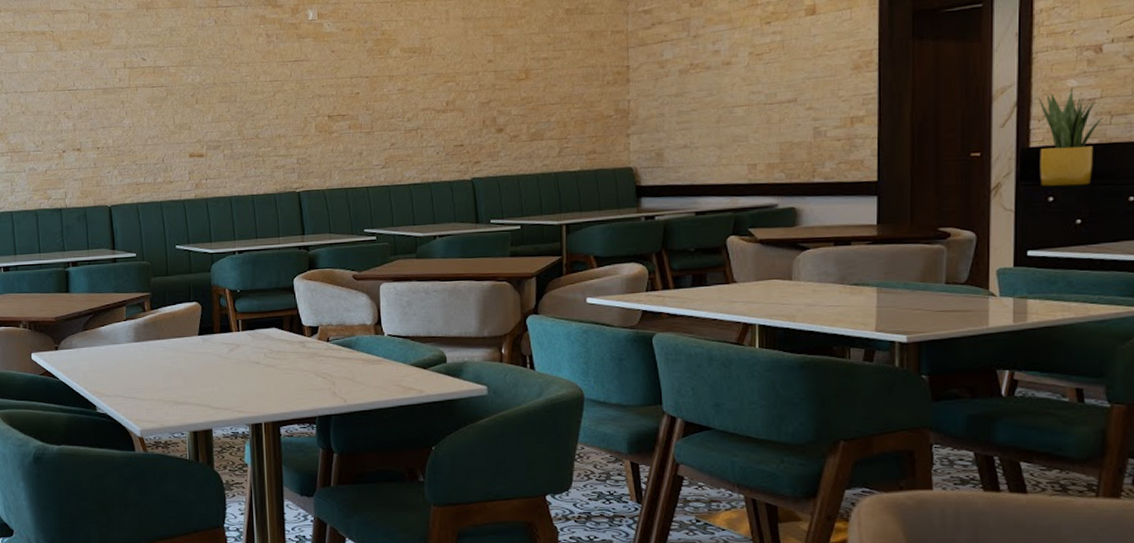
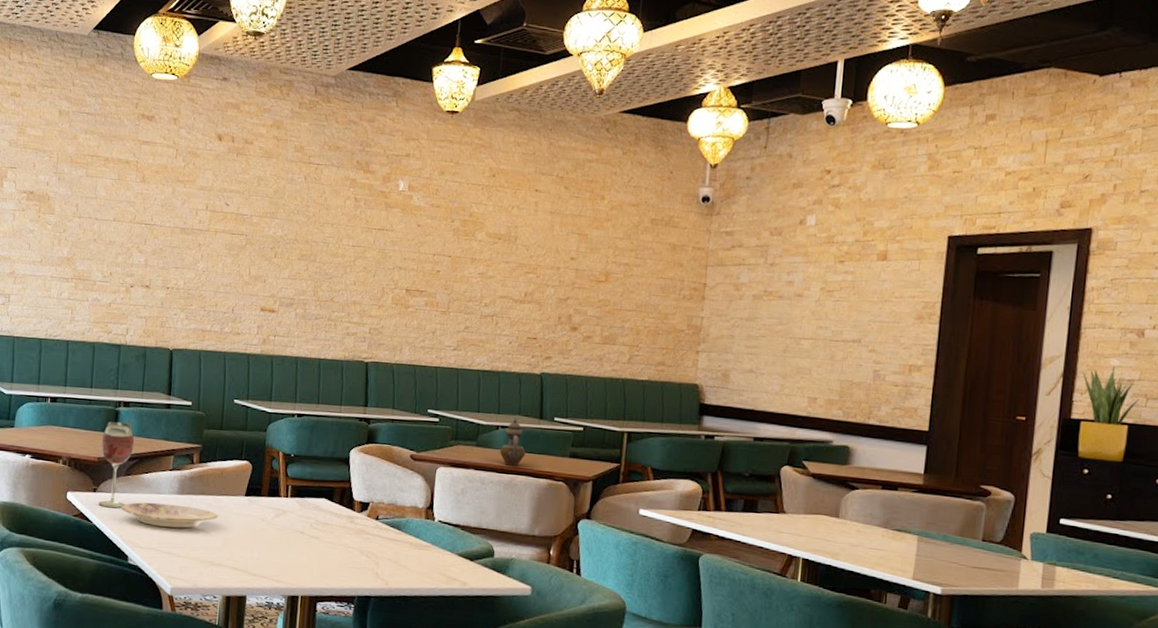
wineglass: none [56,281,88,362] -> present [98,421,135,508]
plate: none [83,352,175,374] -> present [121,502,218,528]
teapot: none [440,225,466,273] -> present [500,417,526,466]

